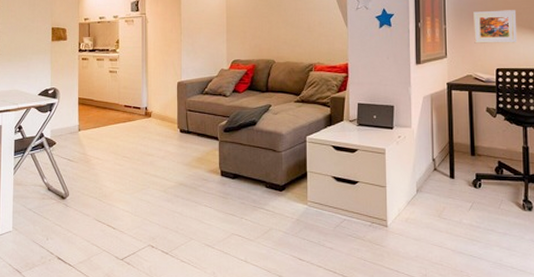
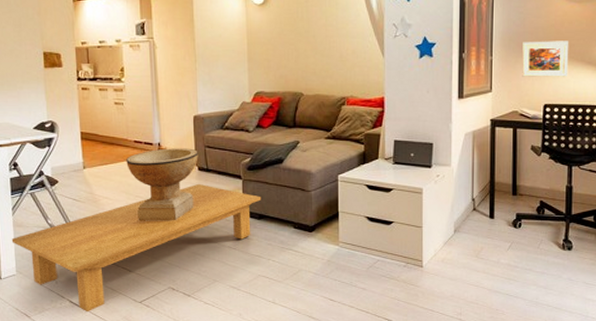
coffee table: none [11,144,236,269] -> present [11,183,262,313]
decorative bowl: none [116,112,180,180] -> present [126,148,198,221]

